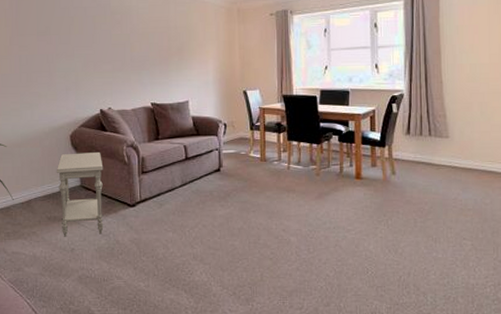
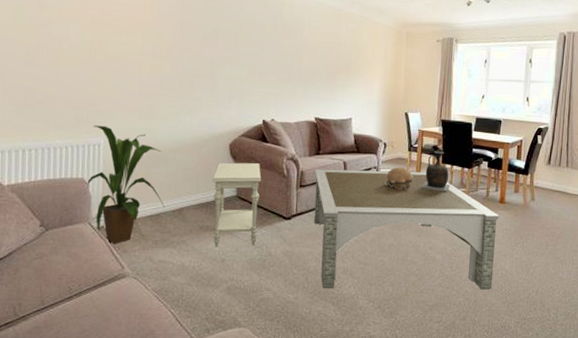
coffee table: none [155,151,357,276] -> present [314,168,500,290]
decorative bowl: none [229,147,259,172] -> present [385,166,413,191]
vase: none [267,127,299,171] -> present [421,150,450,193]

